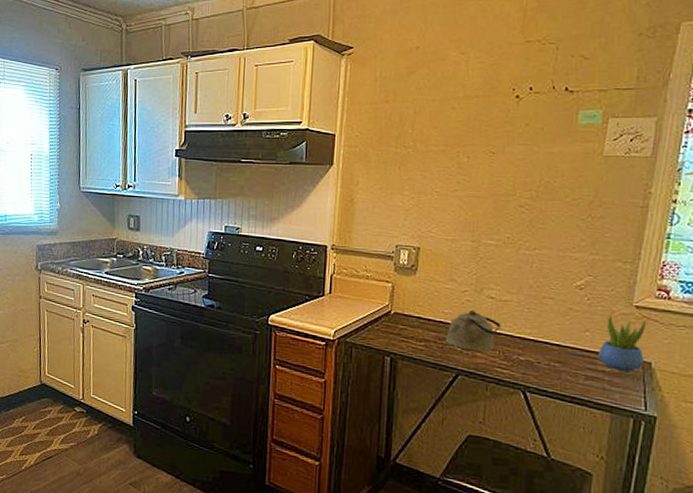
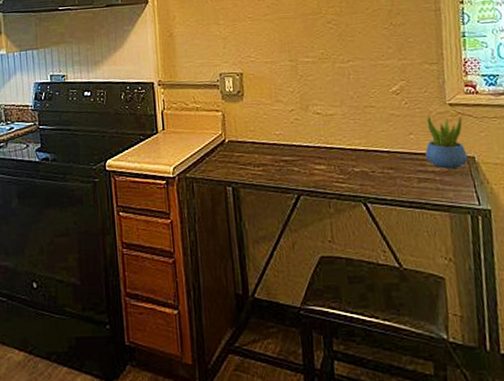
kettle: present [446,309,501,352] -> none [282,127,332,169]

